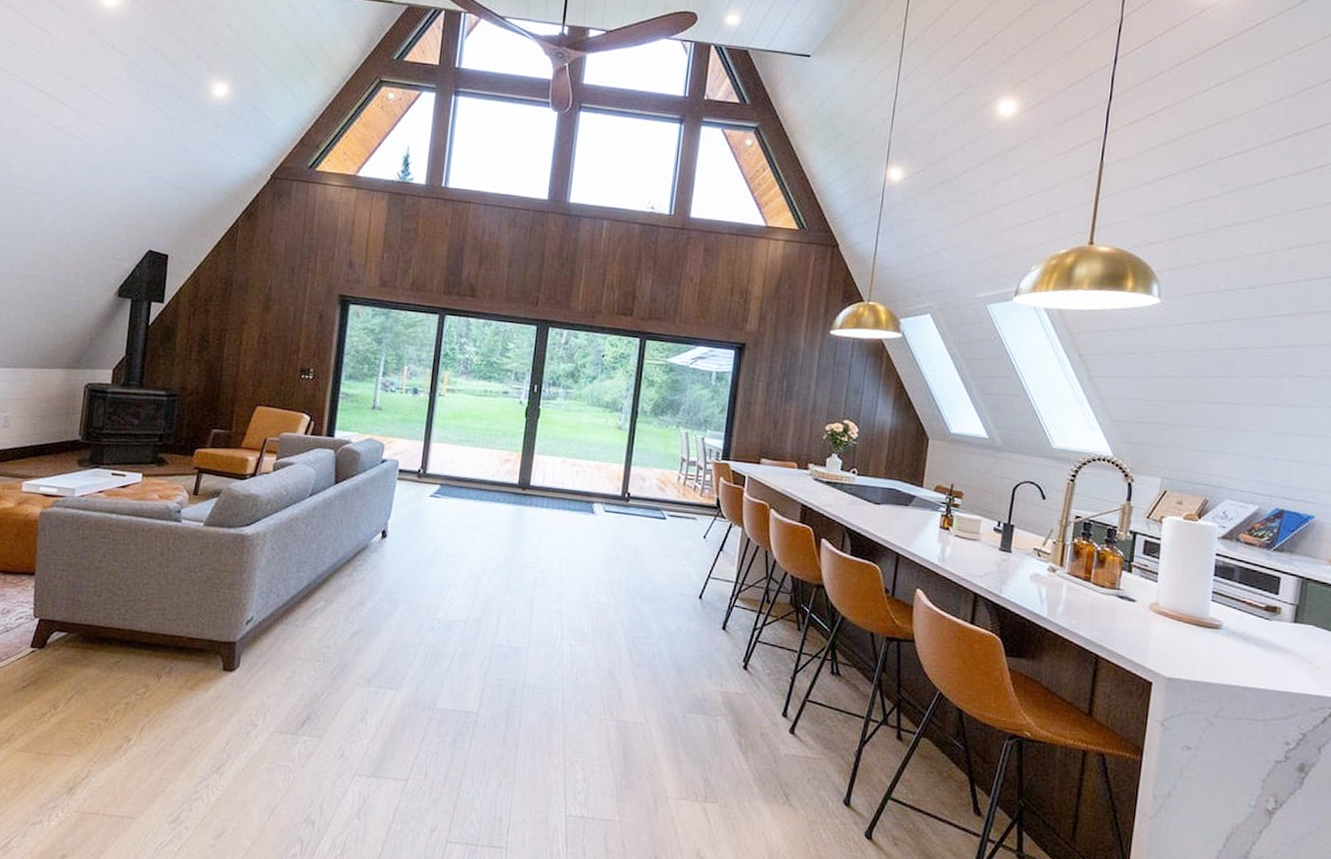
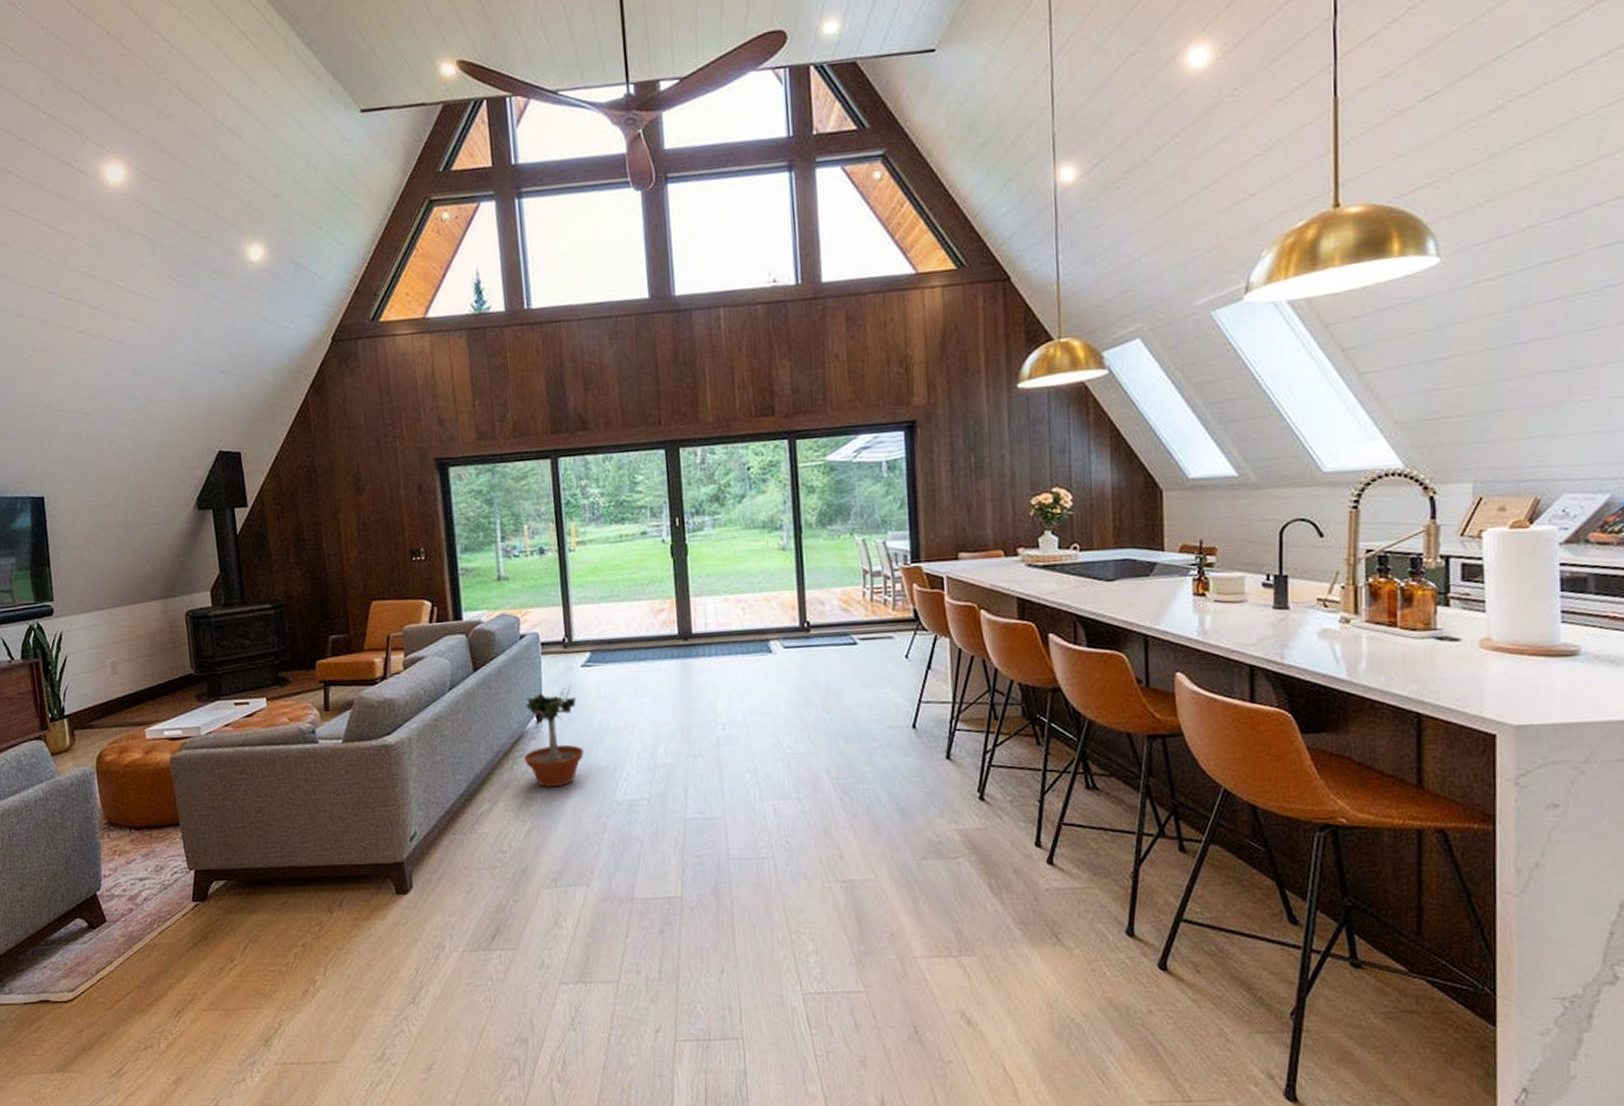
potted tree: none [363,511,420,598] -> present [524,685,585,788]

